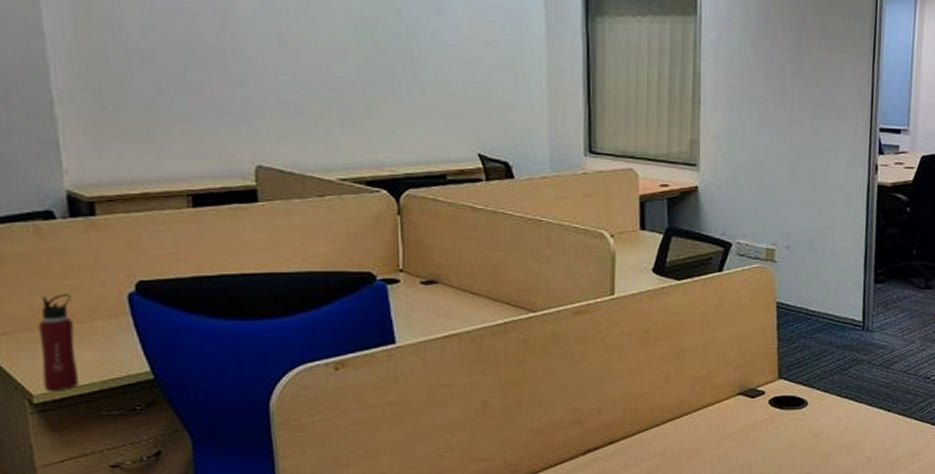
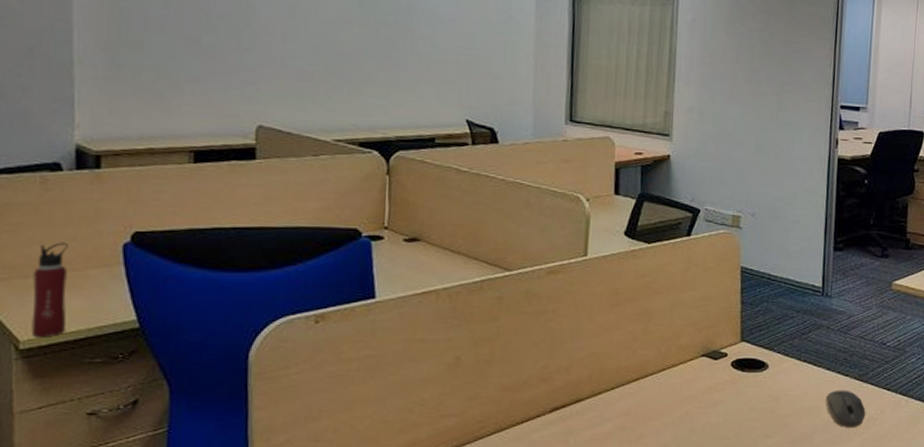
computer mouse: none [867,425,910,463] -> present [825,390,866,427]

